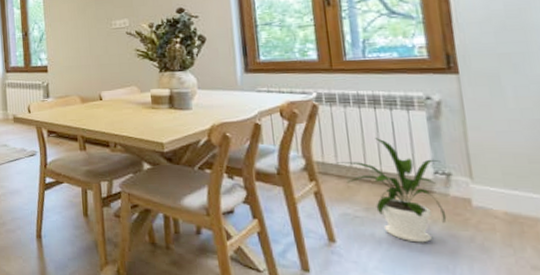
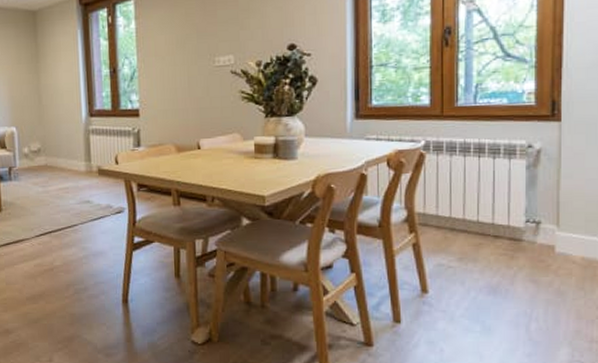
house plant: present [337,138,447,243] -> none [437,187,533,290]

